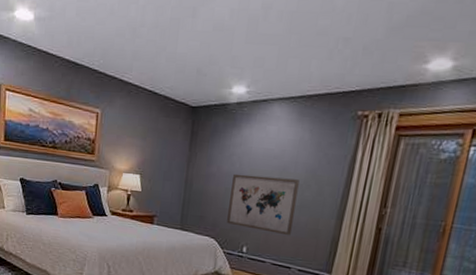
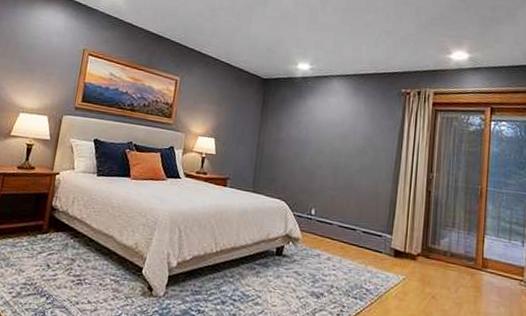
wall art: present [227,173,300,236] -> none [296,139,359,199]

